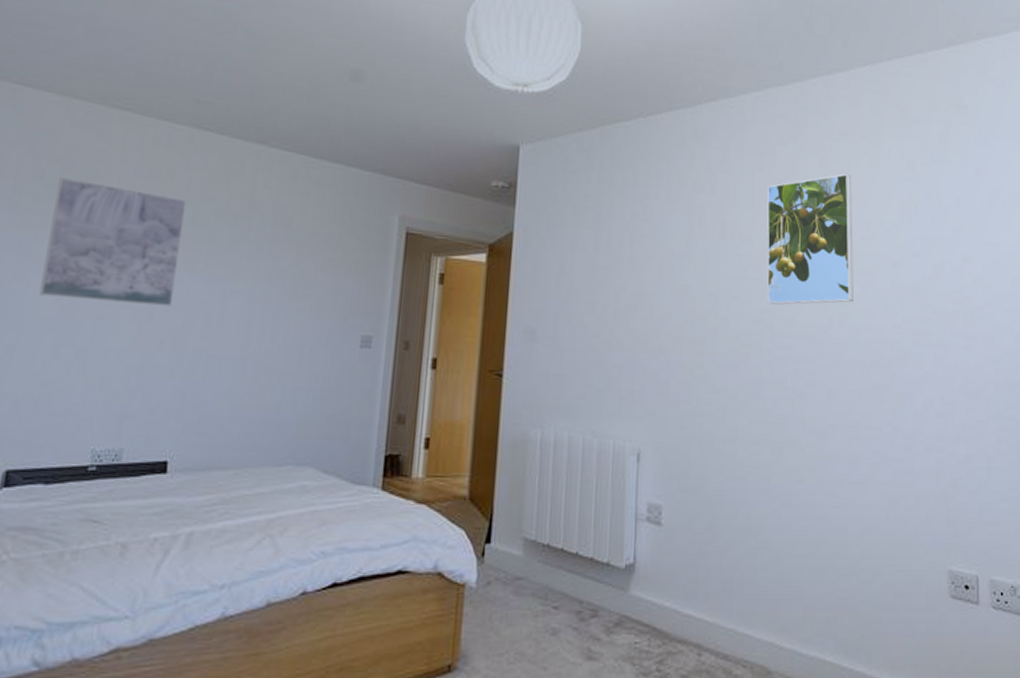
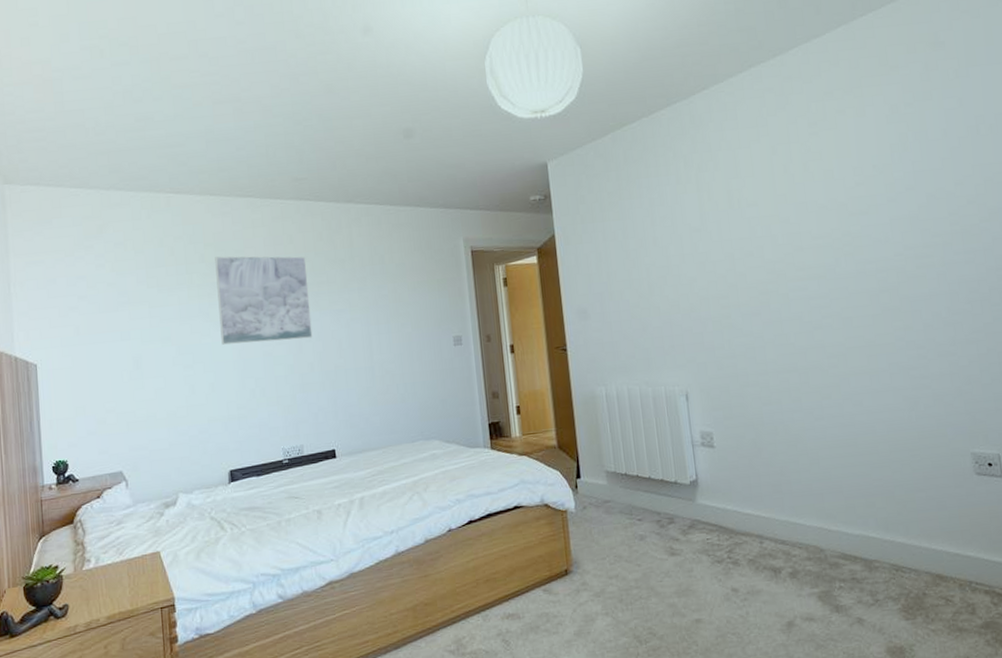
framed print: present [767,173,853,305] -> none [764,128,856,255]

